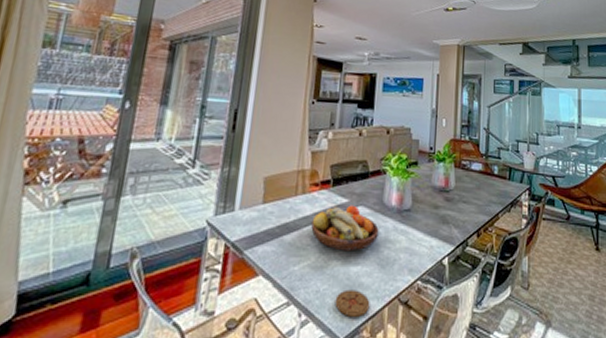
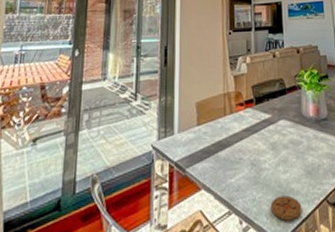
fruit bowl: present [311,205,379,252] -> none [241,119,302,162]

